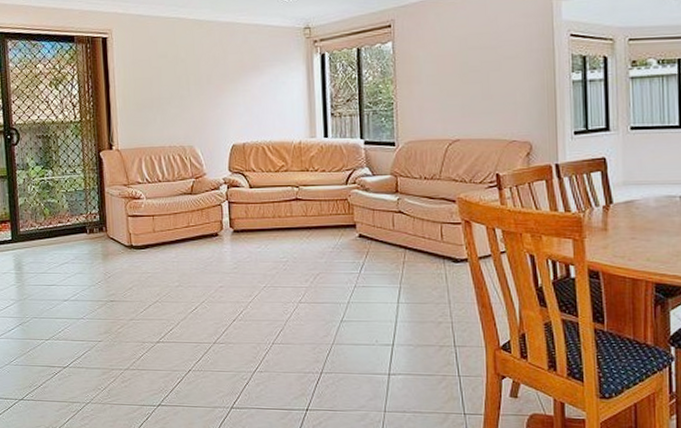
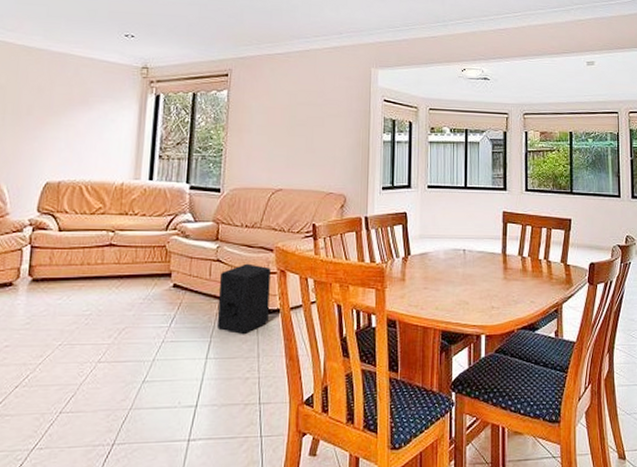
speaker: none [404,214,456,283] -> present [216,263,271,335]

